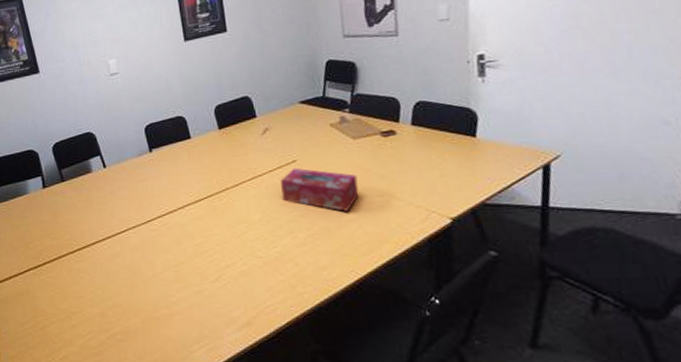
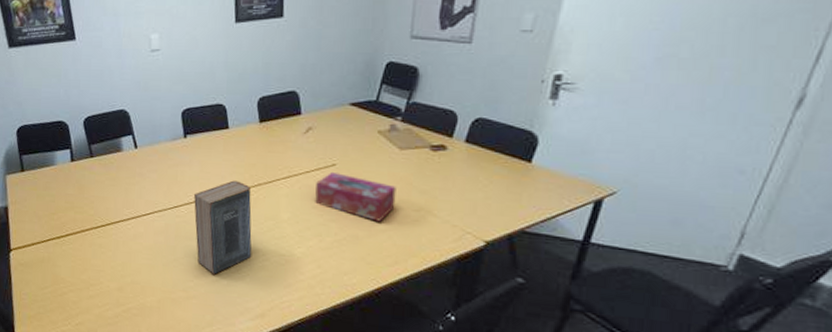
book: none [166,187,230,286] -> present [194,180,252,275]

